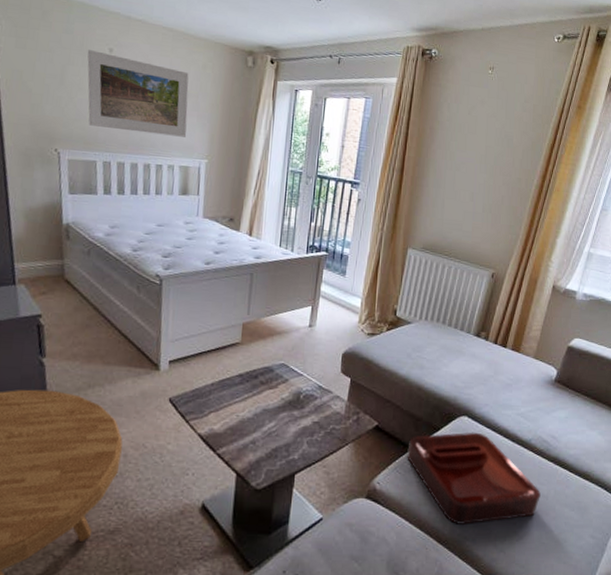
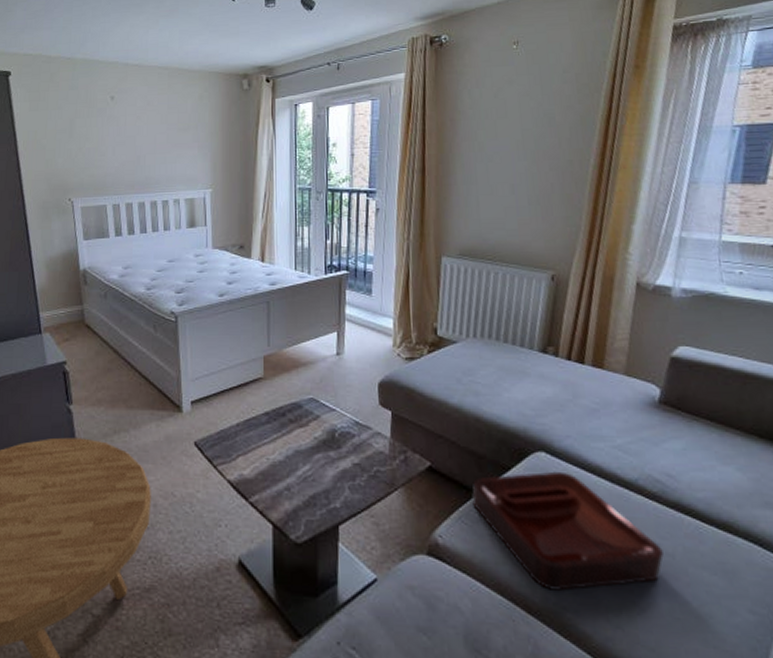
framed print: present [87,50,189,137] -> none [91,101,190,172]

